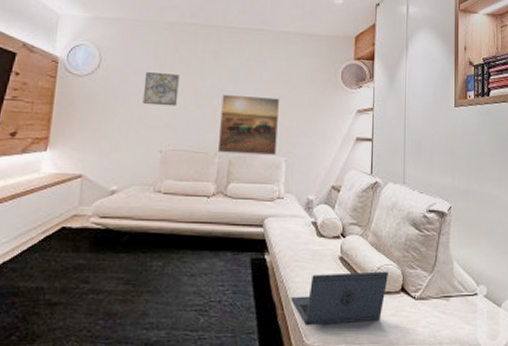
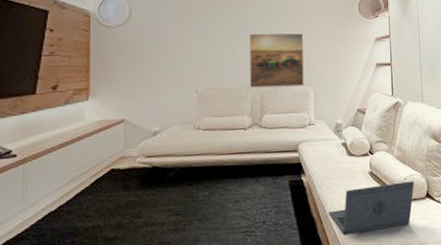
wall art: present [142,72,180,106] -> none [174,19,208,50]

